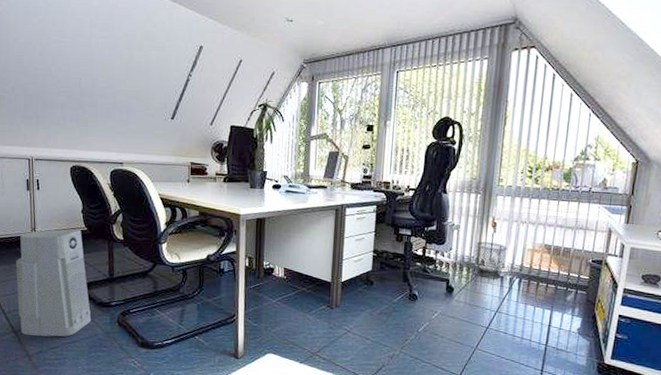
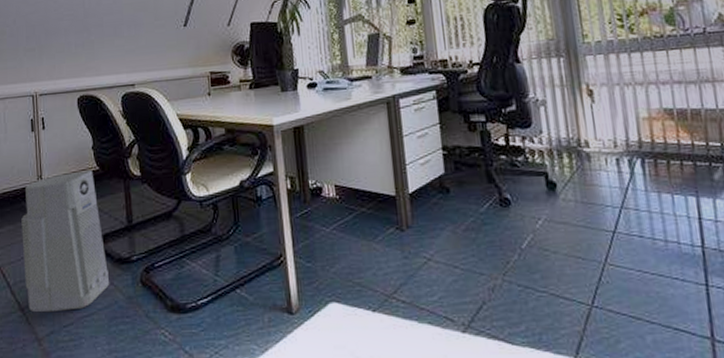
waste bin: present [475,242,507,279] -> none [571,116,617,165]

